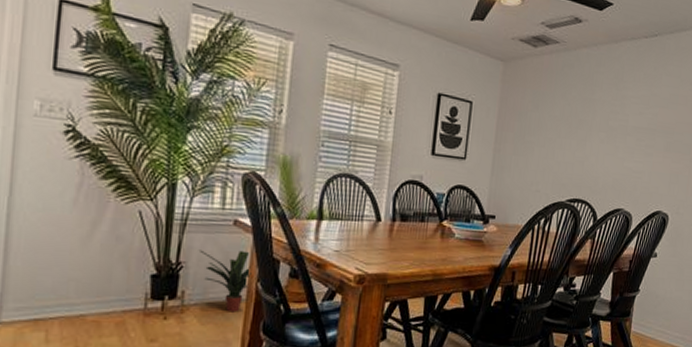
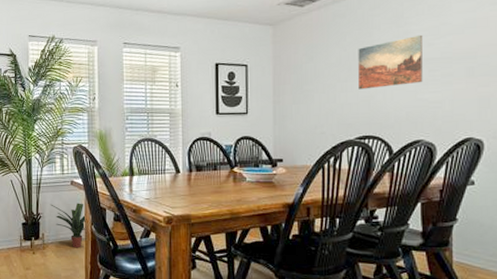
wall art: none [576,101,636,151] -> present [358,34,423,90]

